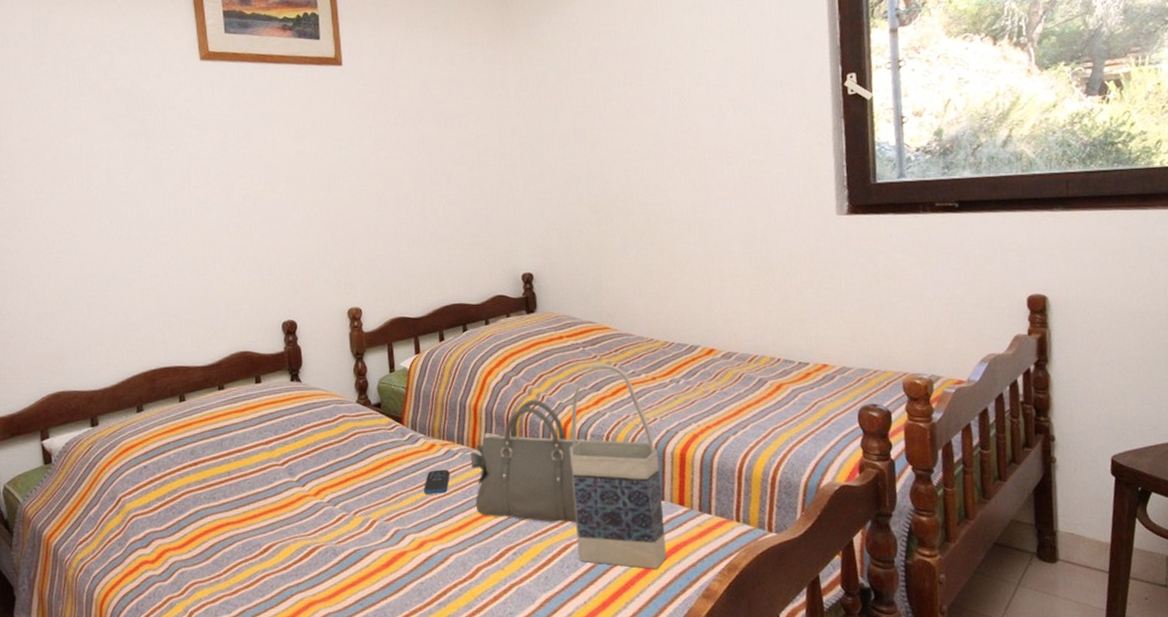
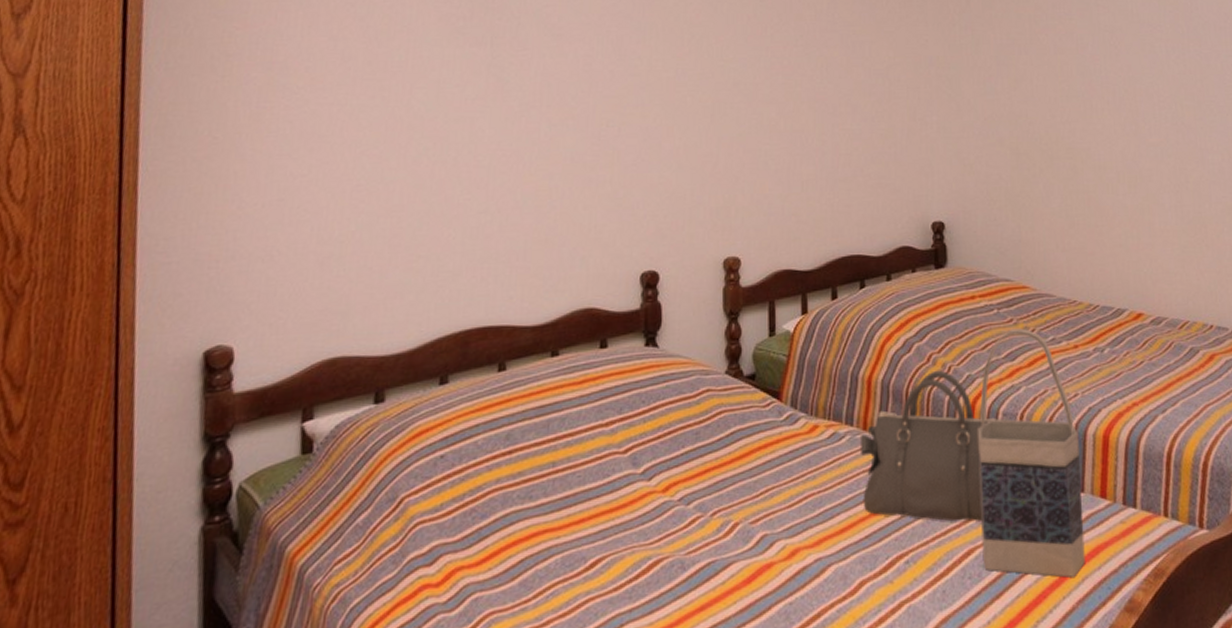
mobile phone: present [424,469,450,494] -> none [801,456,834,489]

